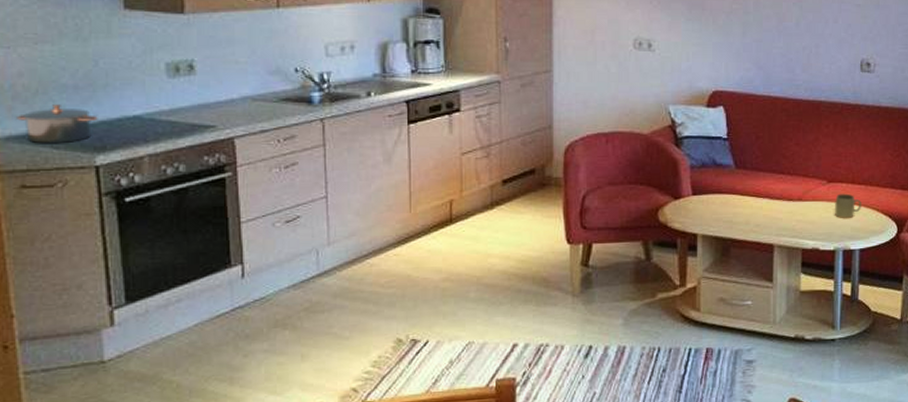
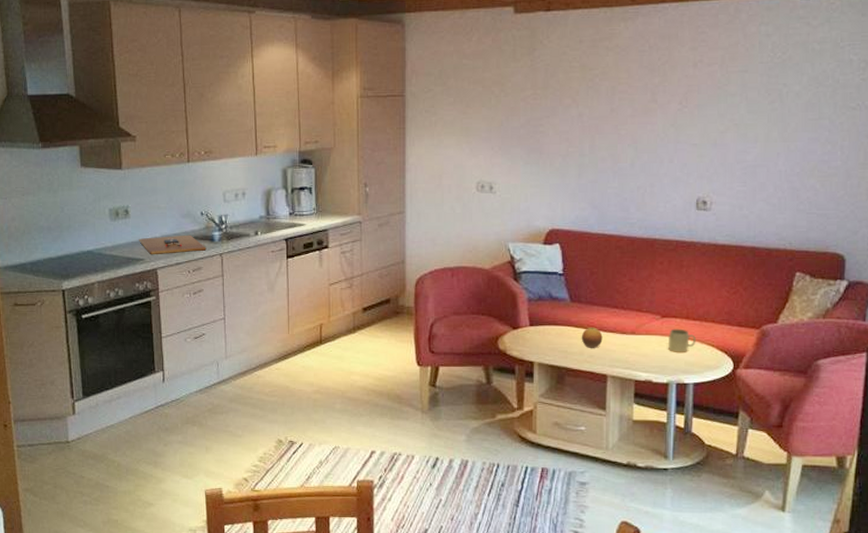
cooking pot: present [17,104,98,144] -> none [11,242,64,272]
cutting board: none [207,96,303,121] -> present [138,235,207,255]
fruit: none [747,194,769,217] -> present [581,327,603,348]

